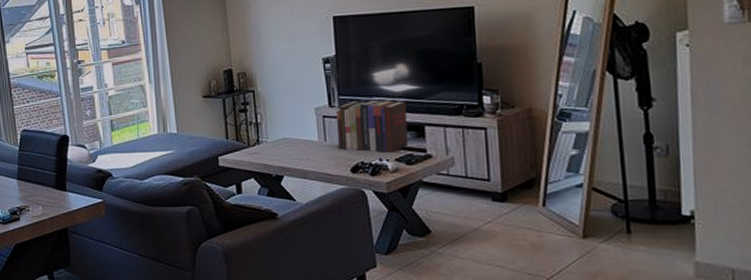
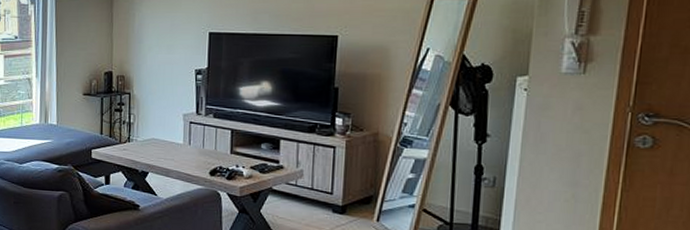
books: present [337,99,408,154] -> none [201,111,266,162]

